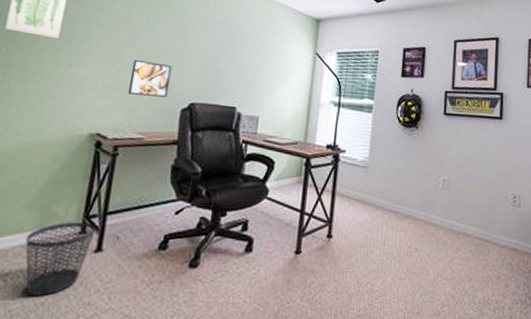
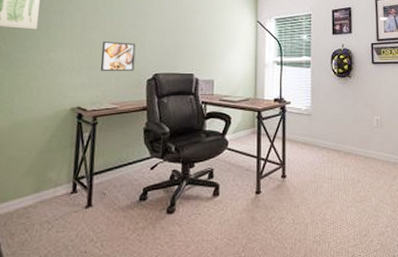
wastebasket: present [25,221,96,296] -> none [27,183,85,249]

